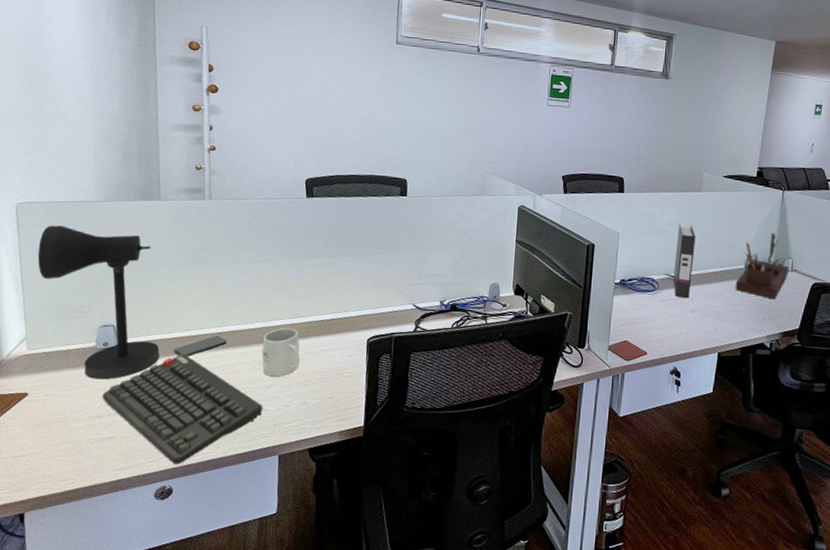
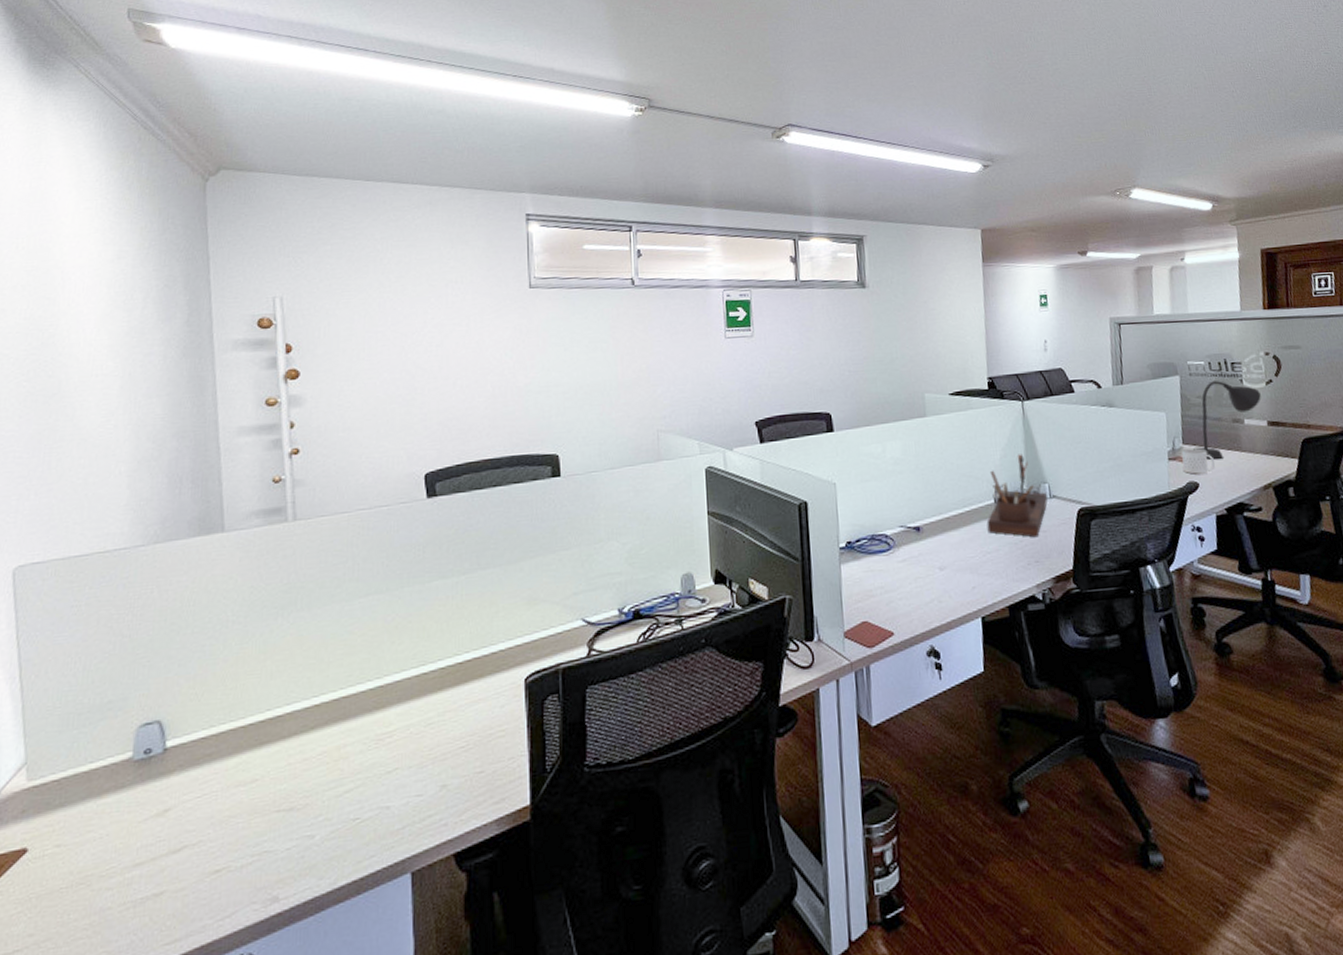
desk lamp: present [37,225,160,380] -> none [44,586,229,808]
computer keyboard: present [102,354,263,465] -> none [143,745,385,917]
phone: present [173,336,226,357] -> none [249,710,326,750]
mug: present [261,327,300,377] -> none [378,680,432,756]
binder: present [673,224,696,299] -> none [905,459,934,553]

